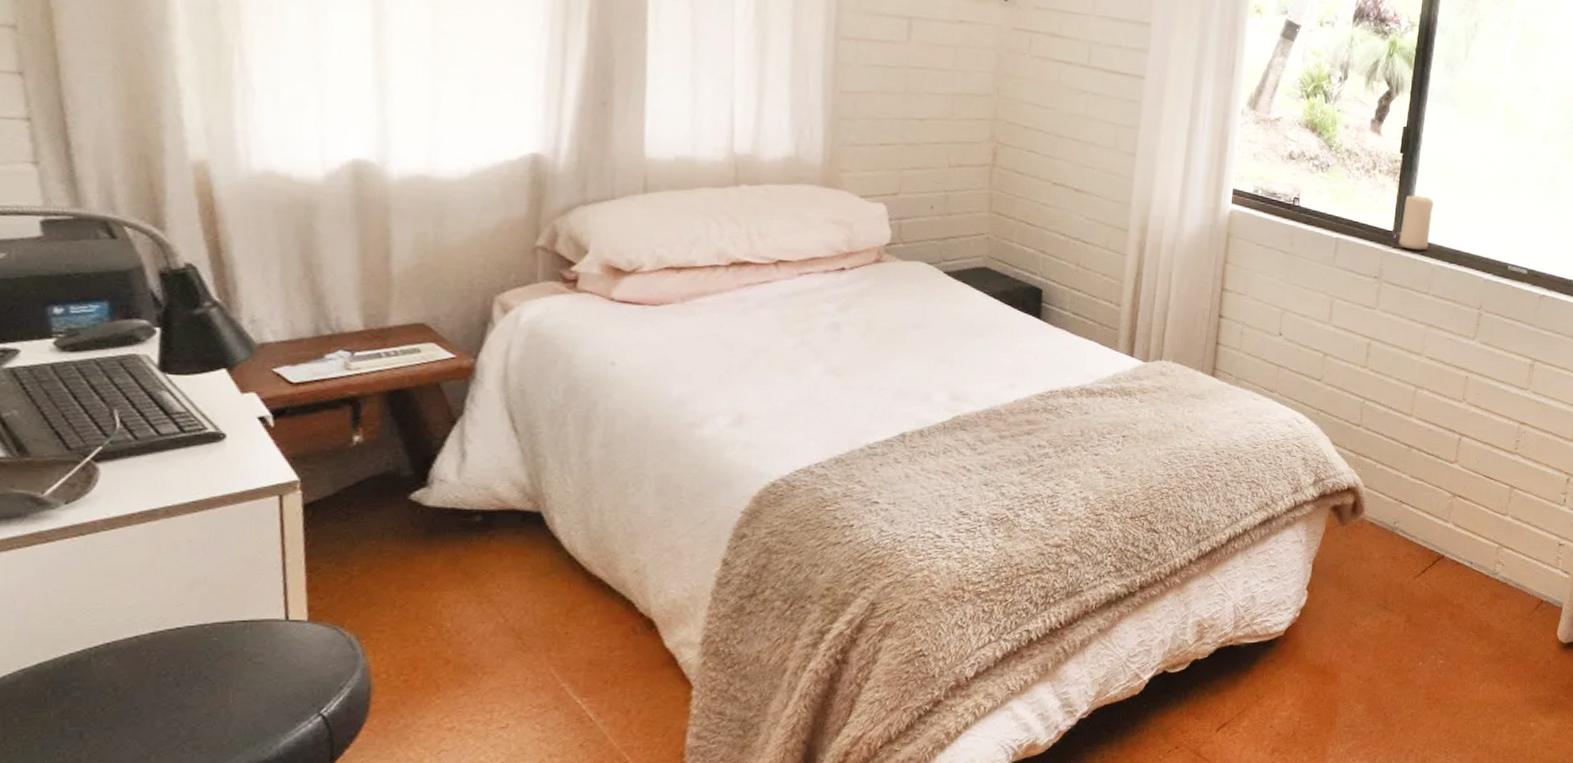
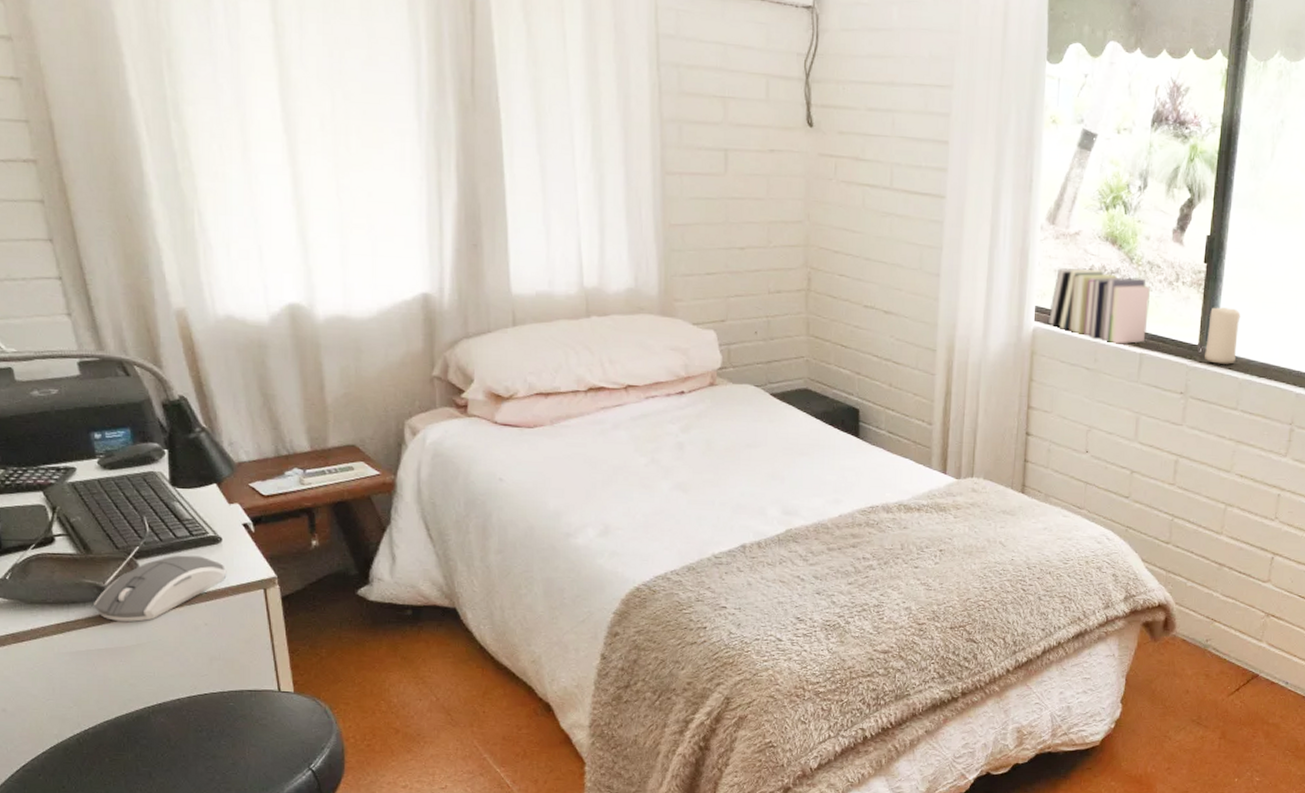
computer mouse: none [23,456,228,541] -> present [94,555,227,622]
books: none [1244,152,1348,229] -> present [1047,267,1150,345]

